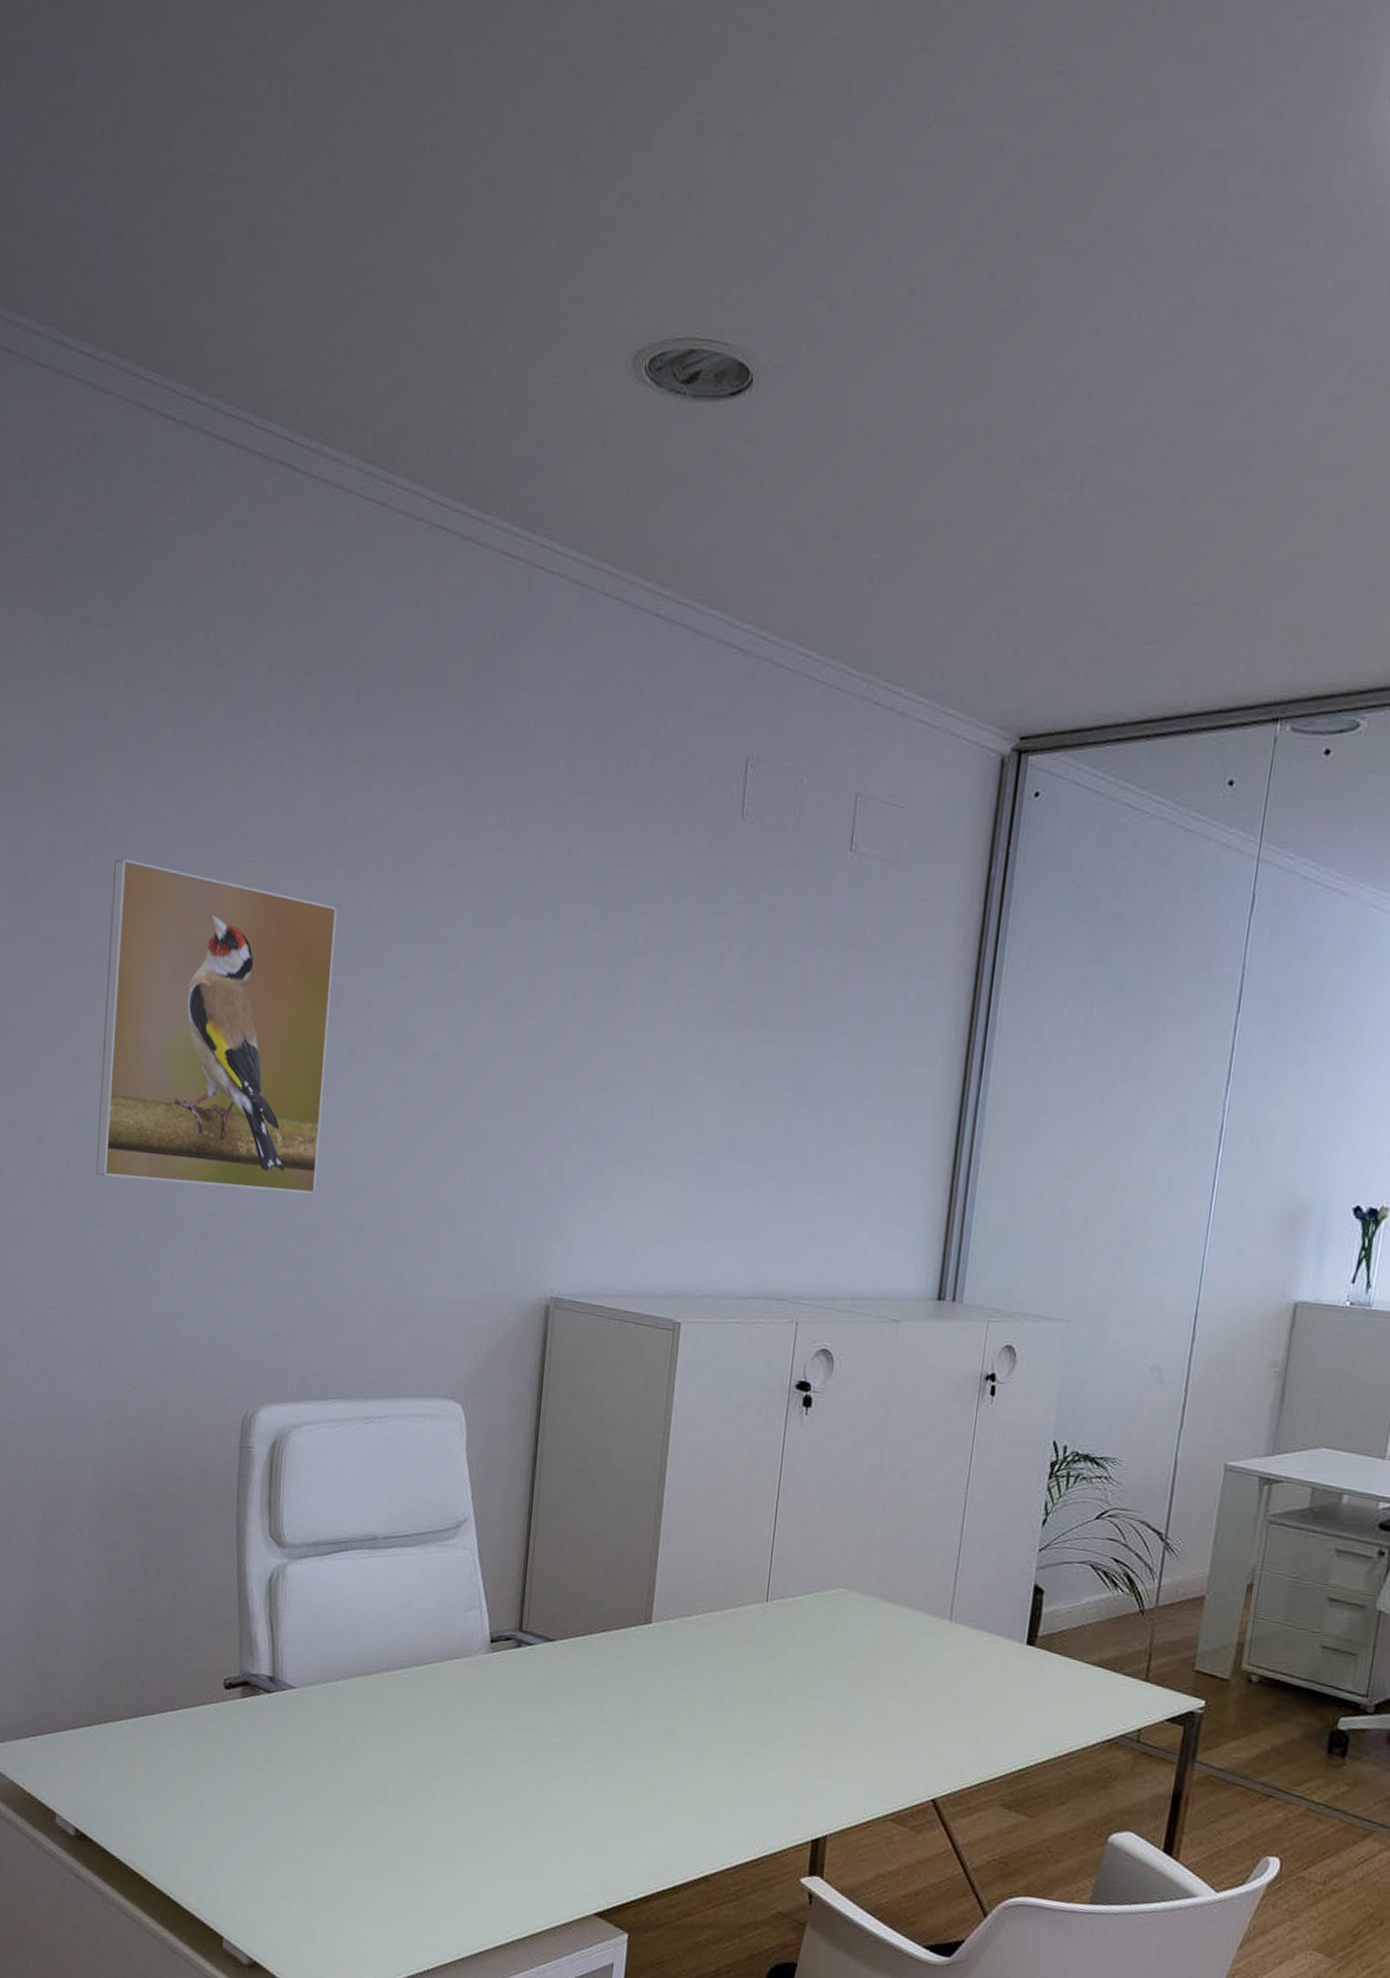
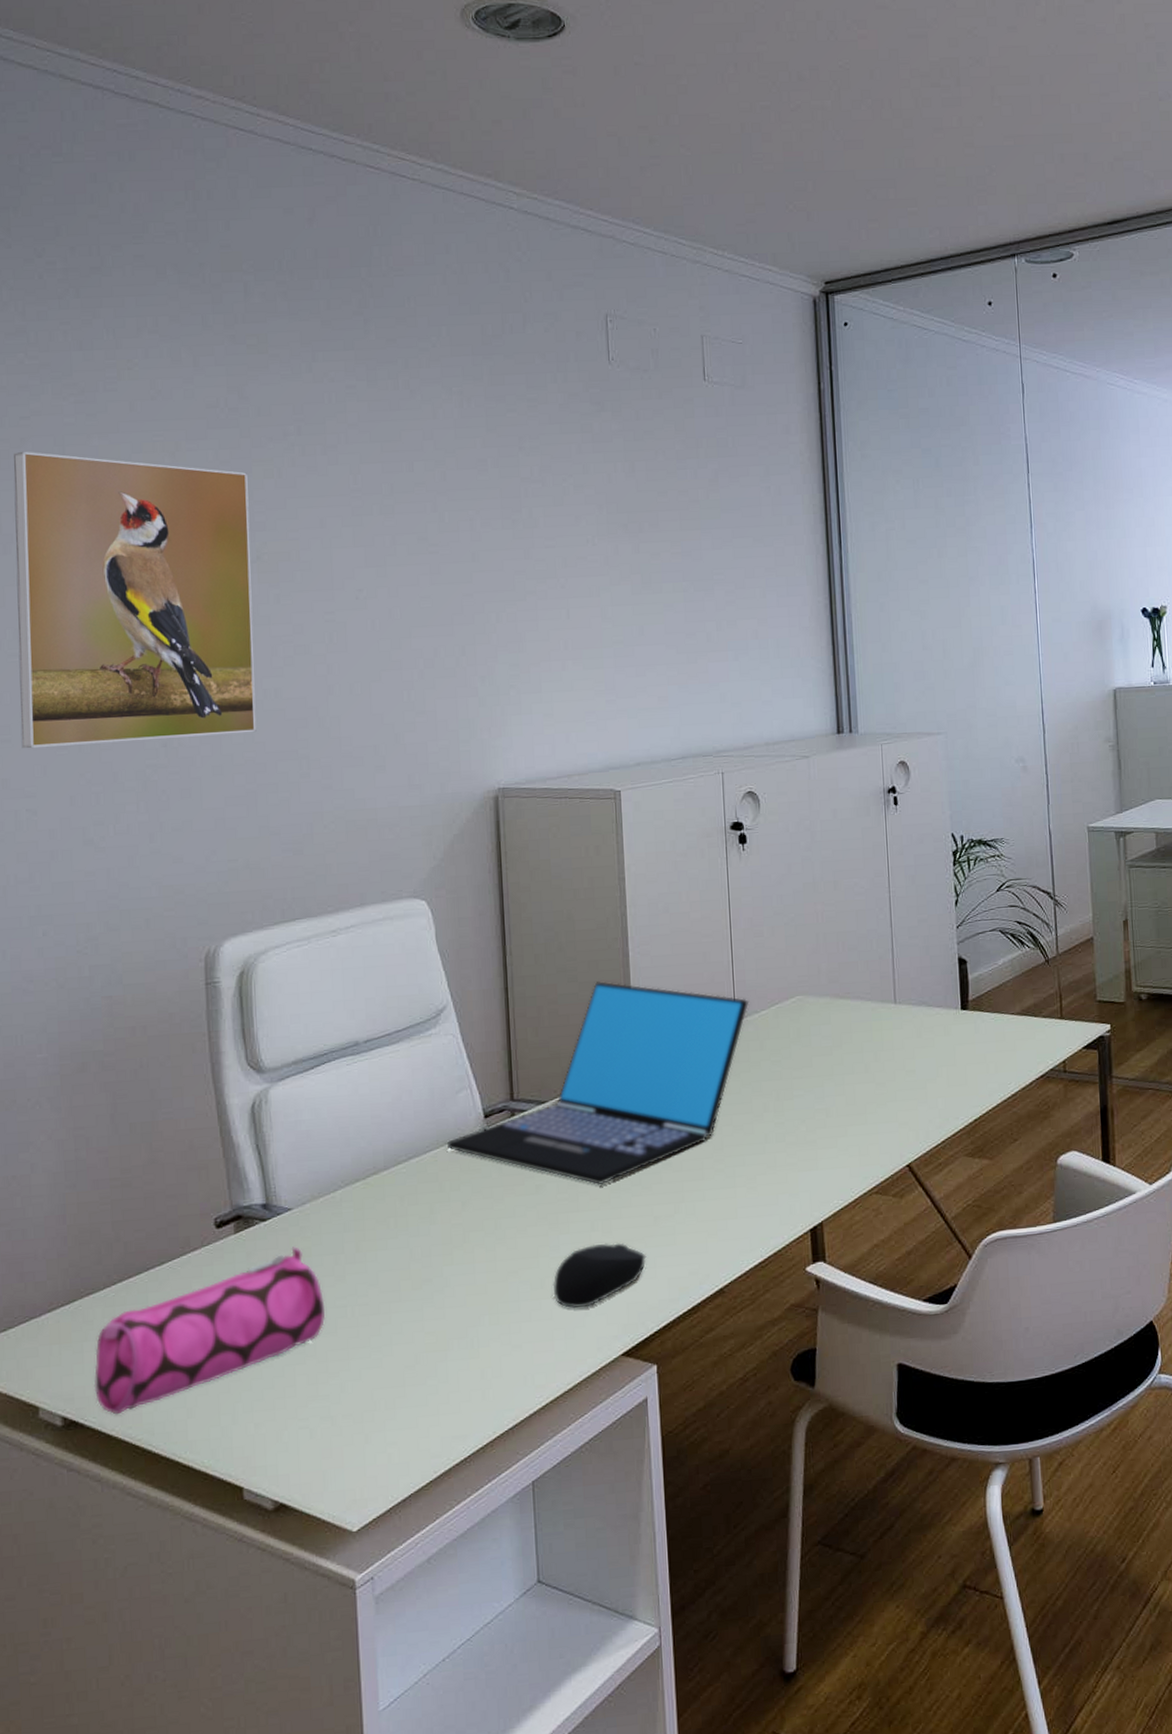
pencil case: none [104,1724,316,1839] -> present [94,1246,326,1415]
laptop: none [450,1526,786,1740] -> present [447,981,750,1186]
computer mouse: none [534,1796,634,1858] -> present [552,1242,647,1309]

